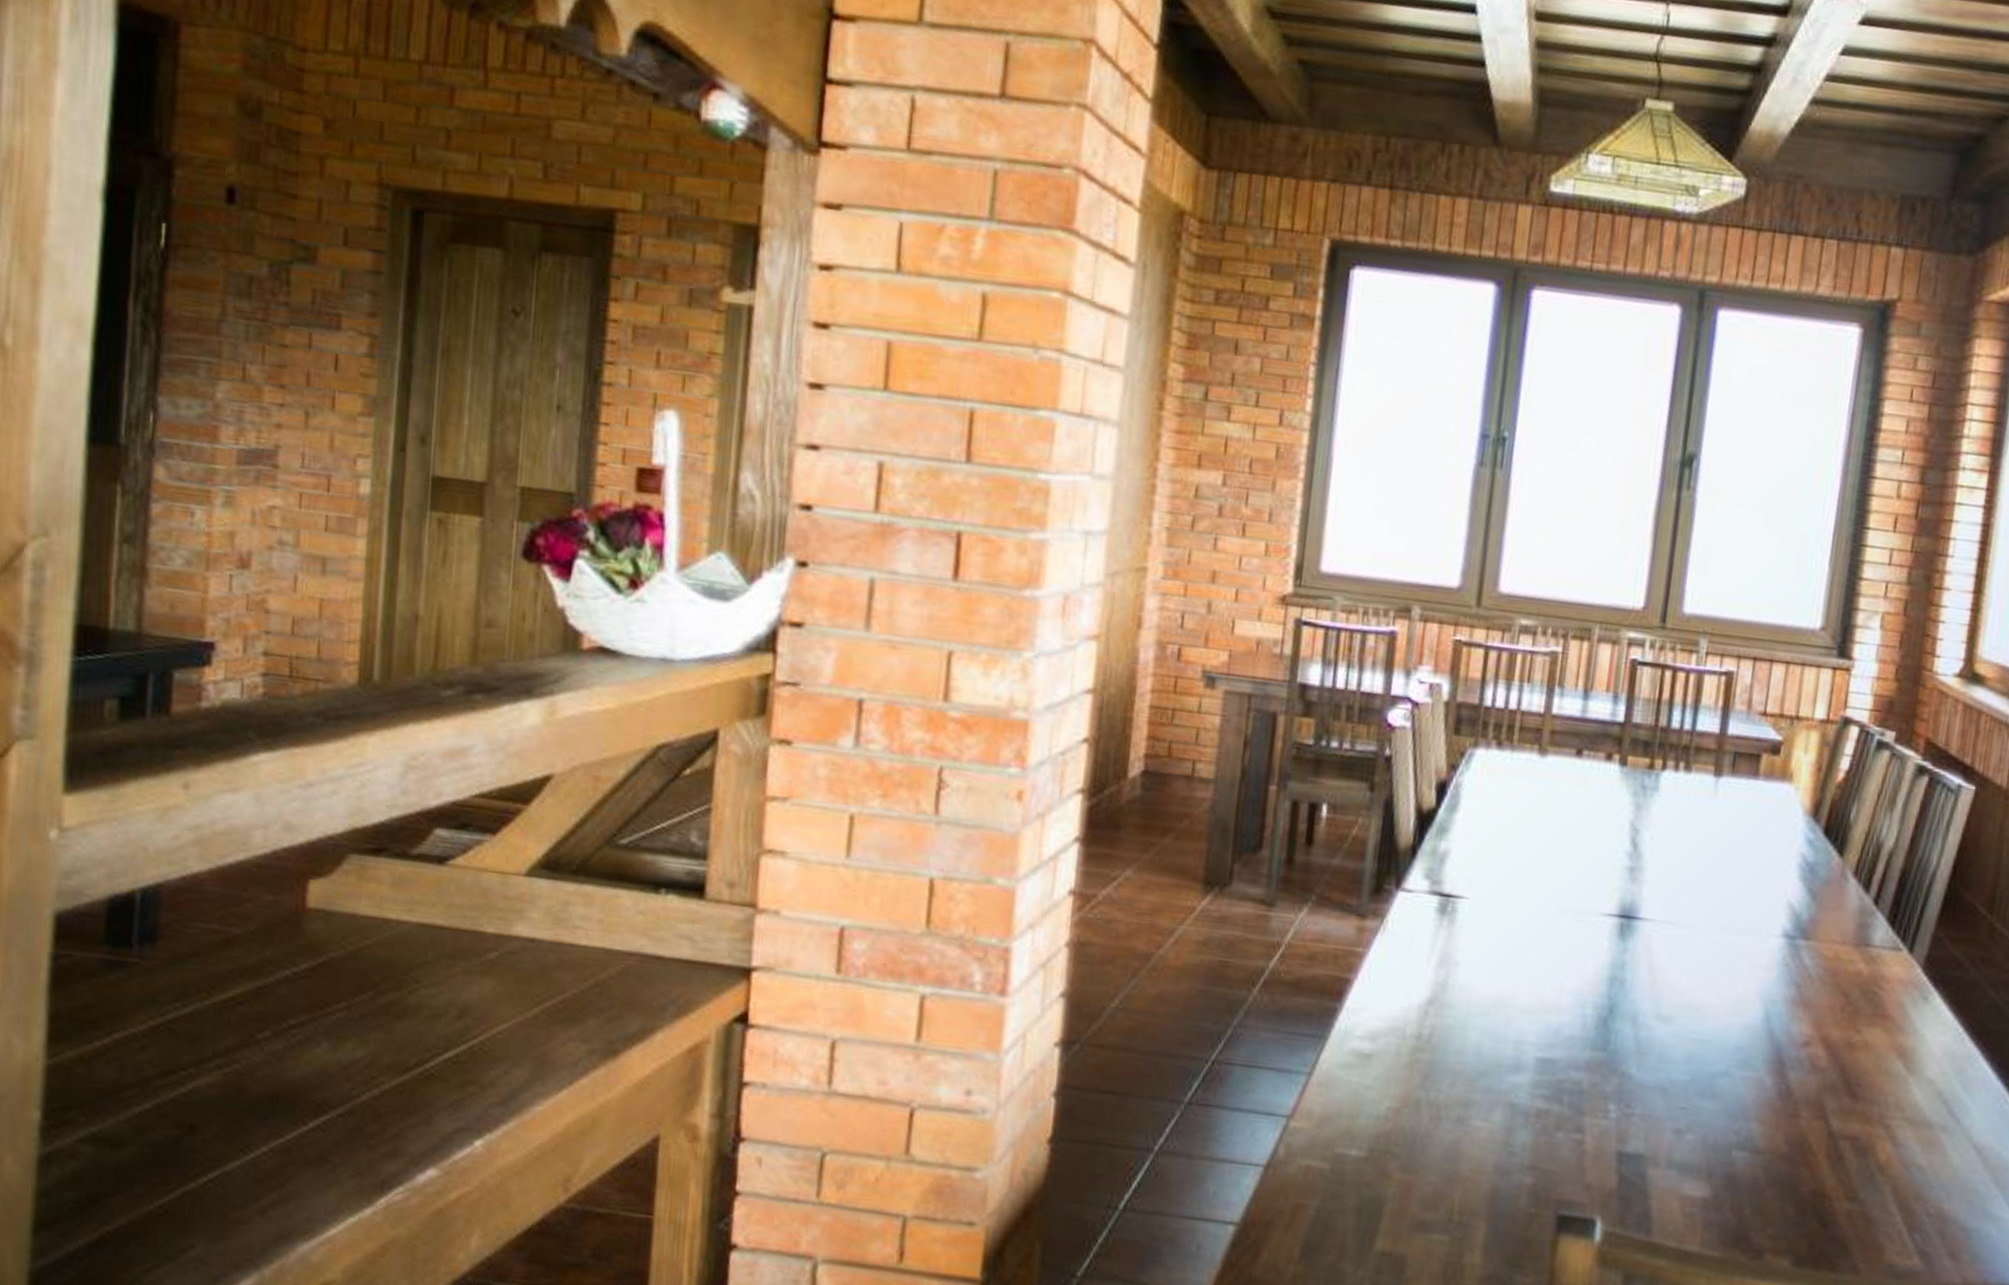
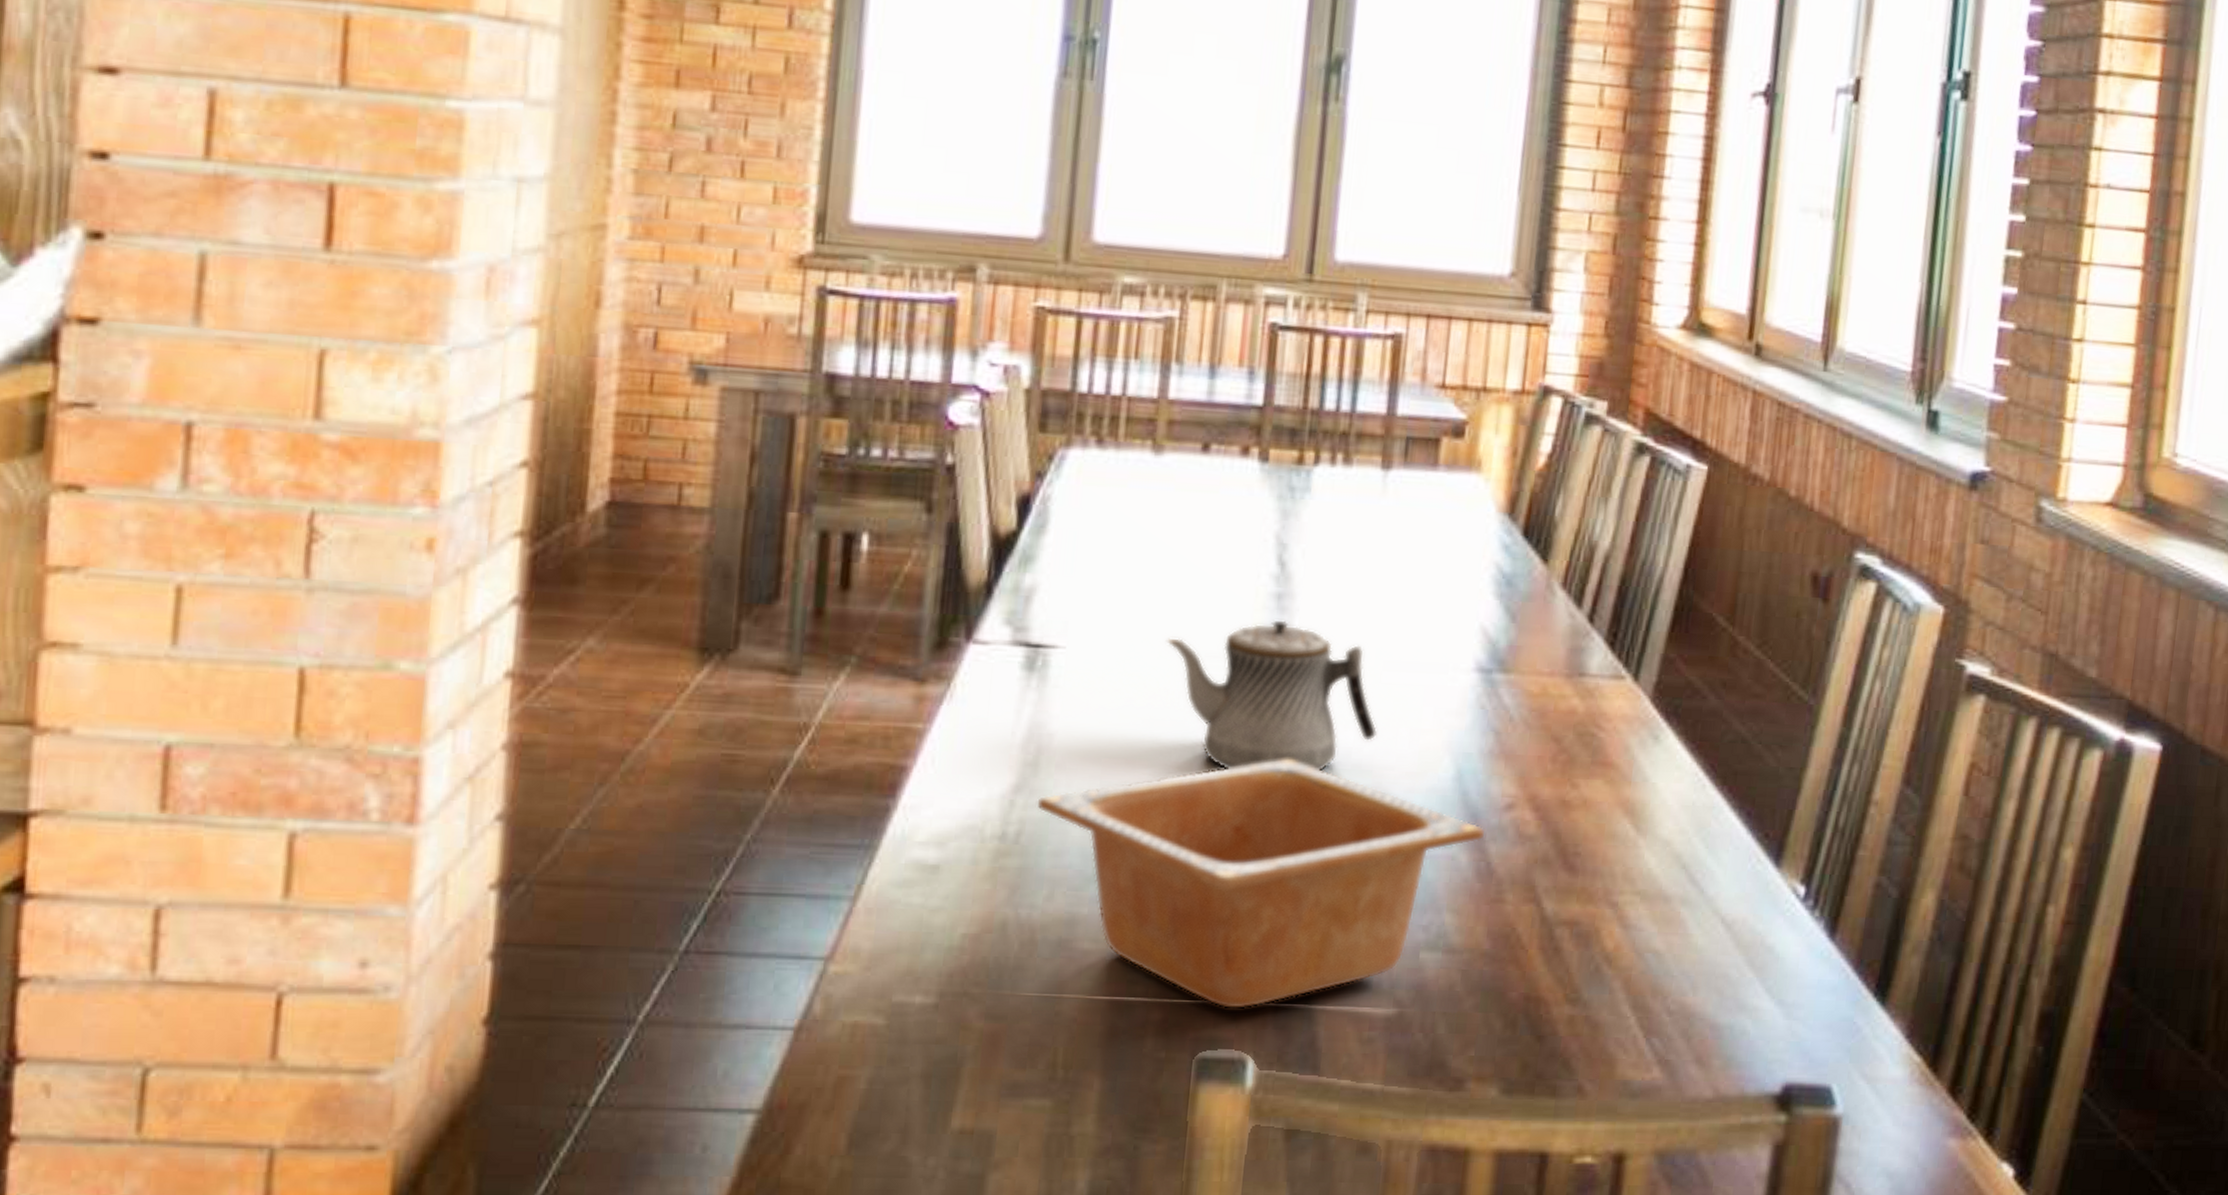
serving bowl: none [1443,994,1787,1182] -> present [1035,759,1486,1010]
teapot: none [1544,886,1705,1005] -> present [1165,618,1378,771]

